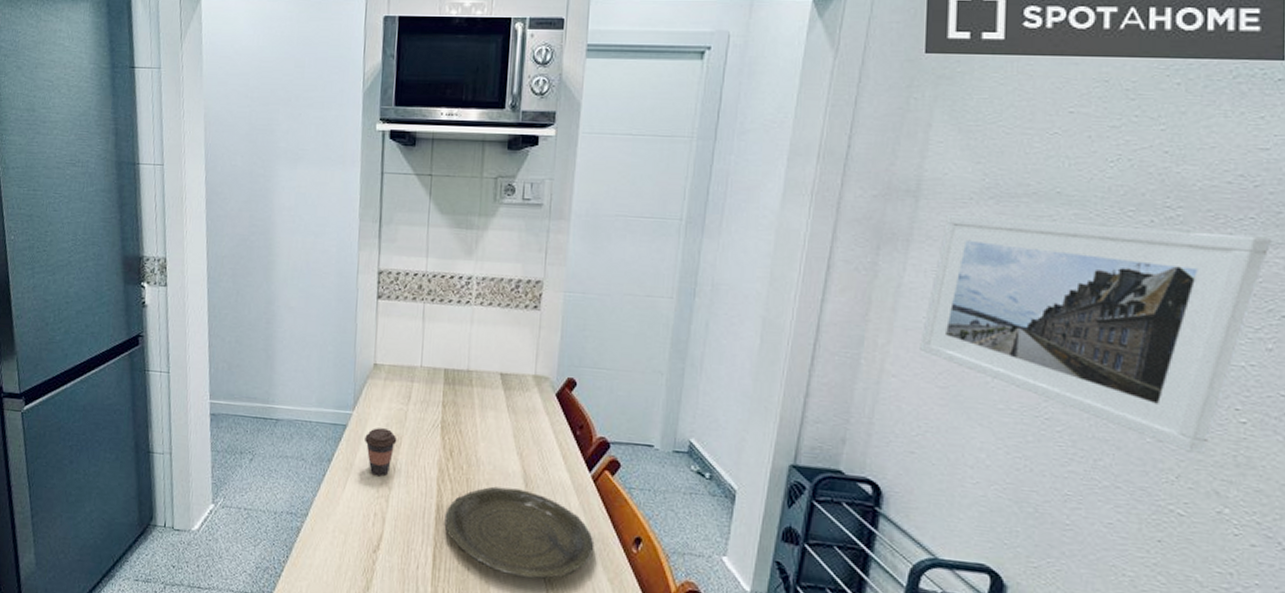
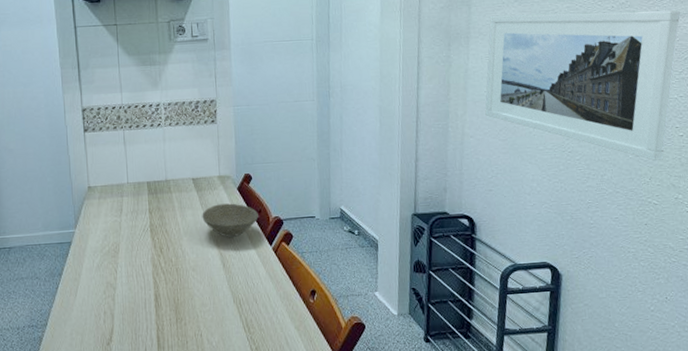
coffee cup: present [365,428,397,477] -> none [88,239,116,281]
plate: present [444,486,595,580] -> none [162,269,282,341]
bowl: none [506,409,579,453] -> present [202,203,258,237]

